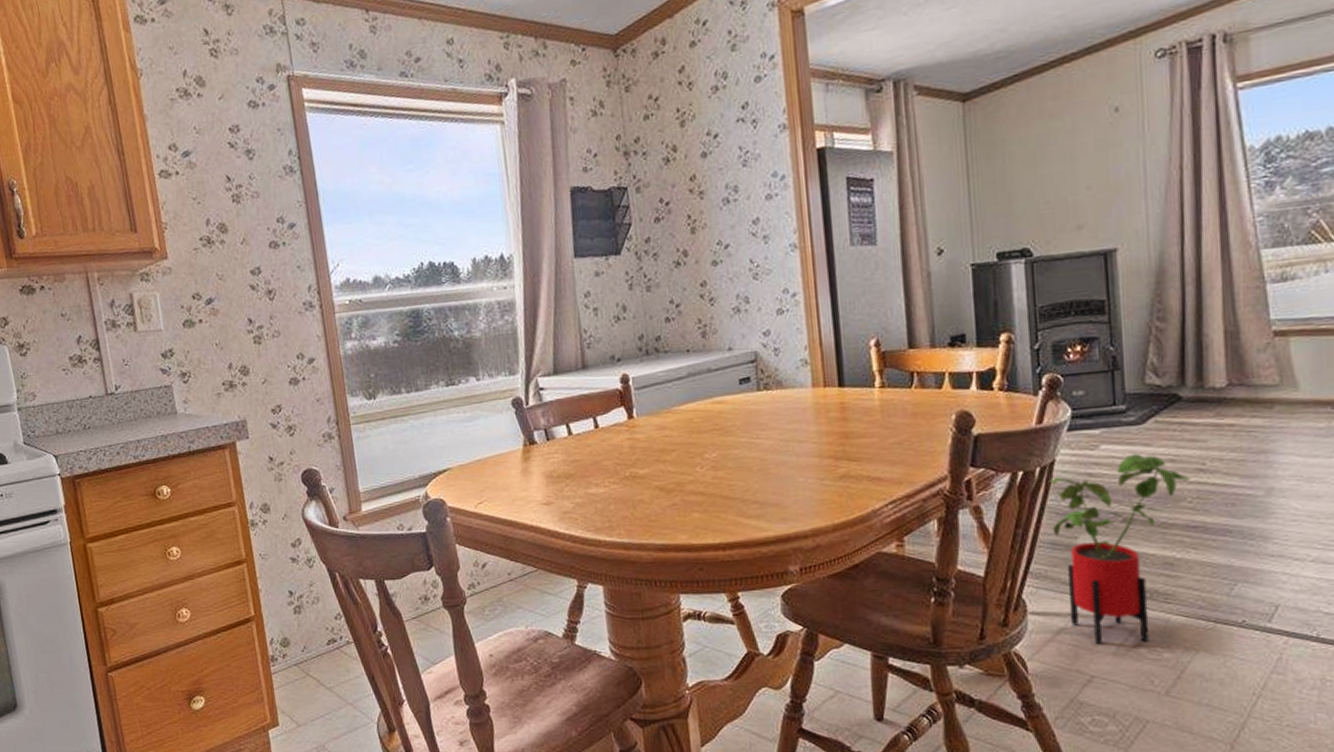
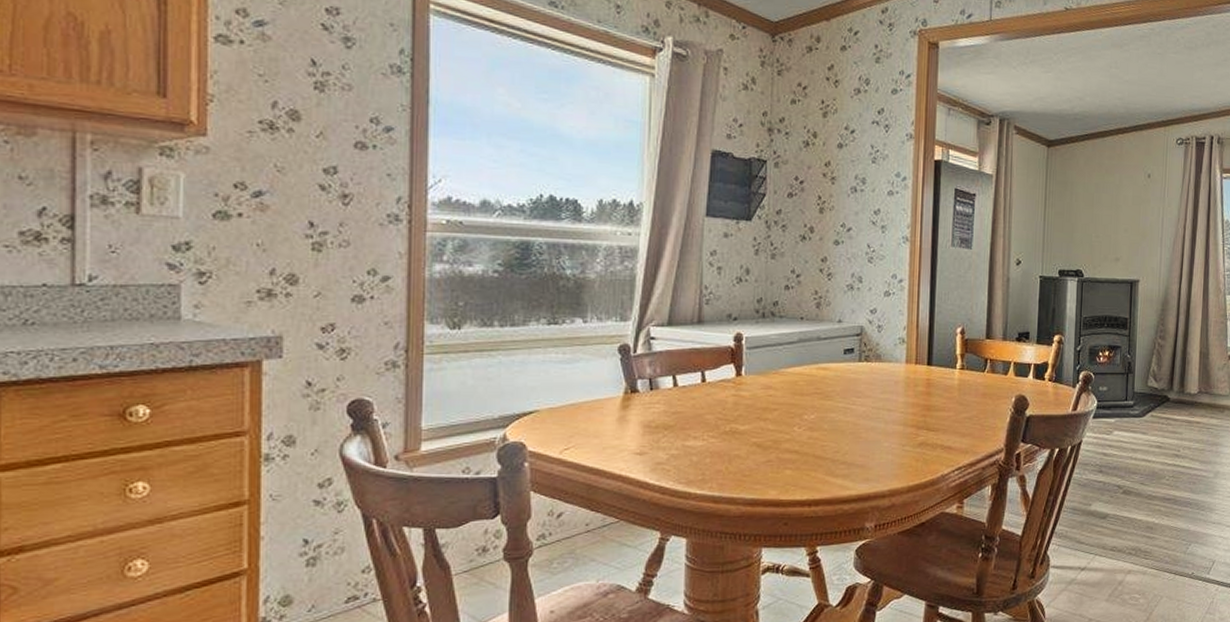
house plant: present [1049,454,1191,644] -> none [1074,440,1170,592]

